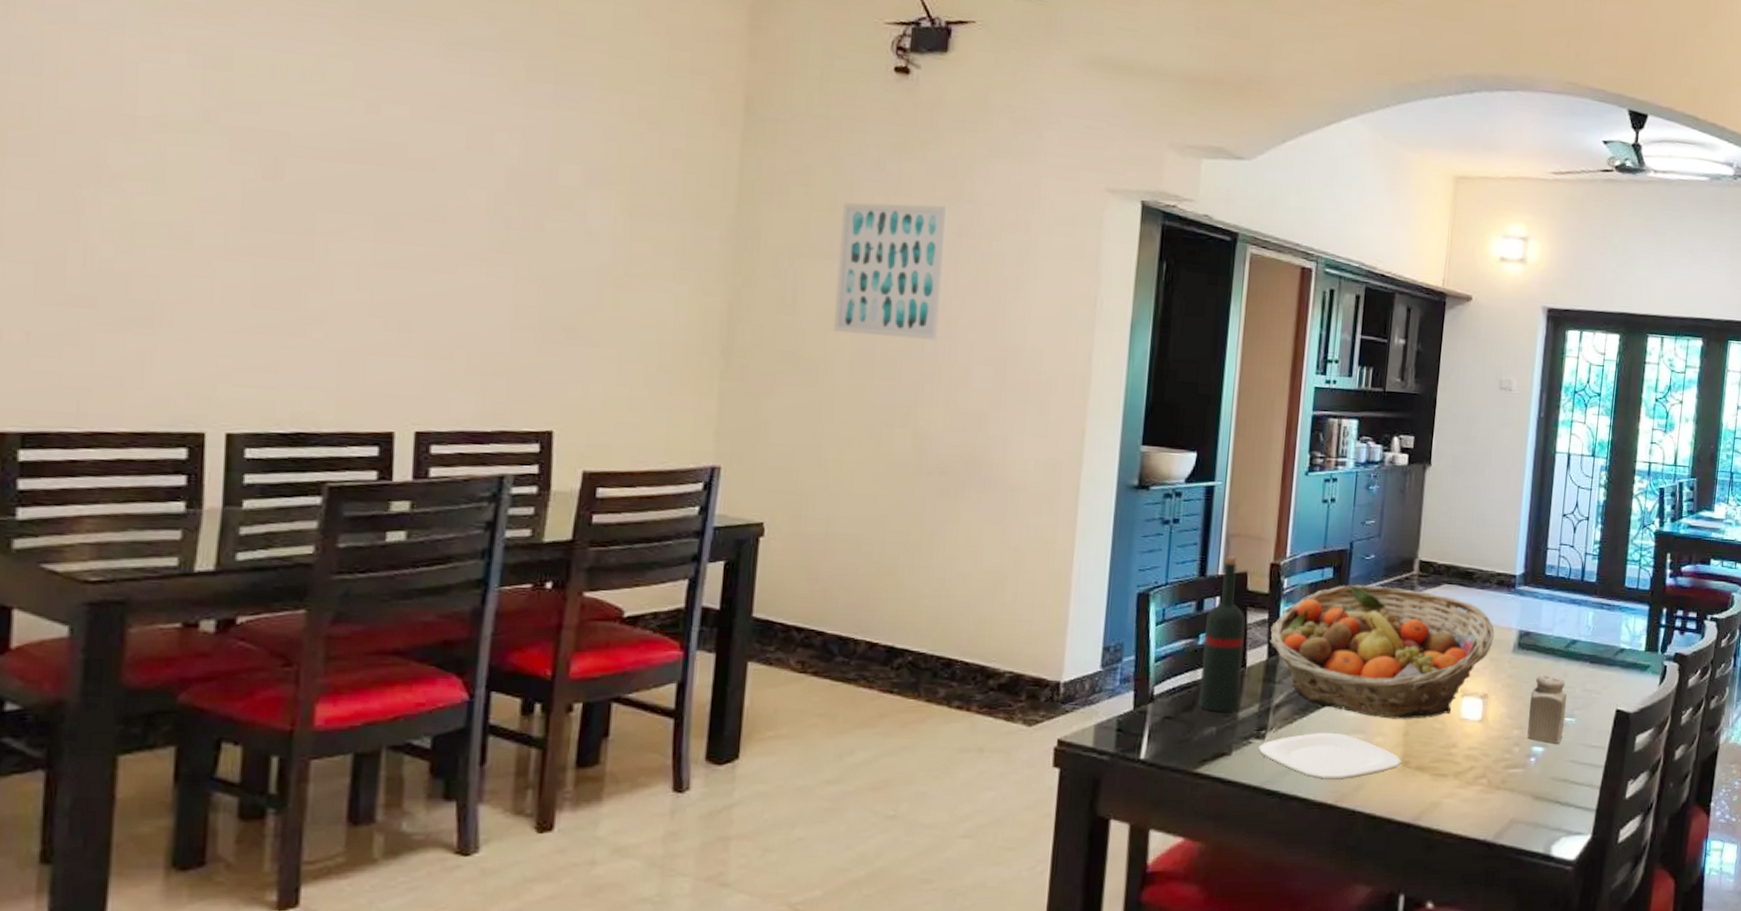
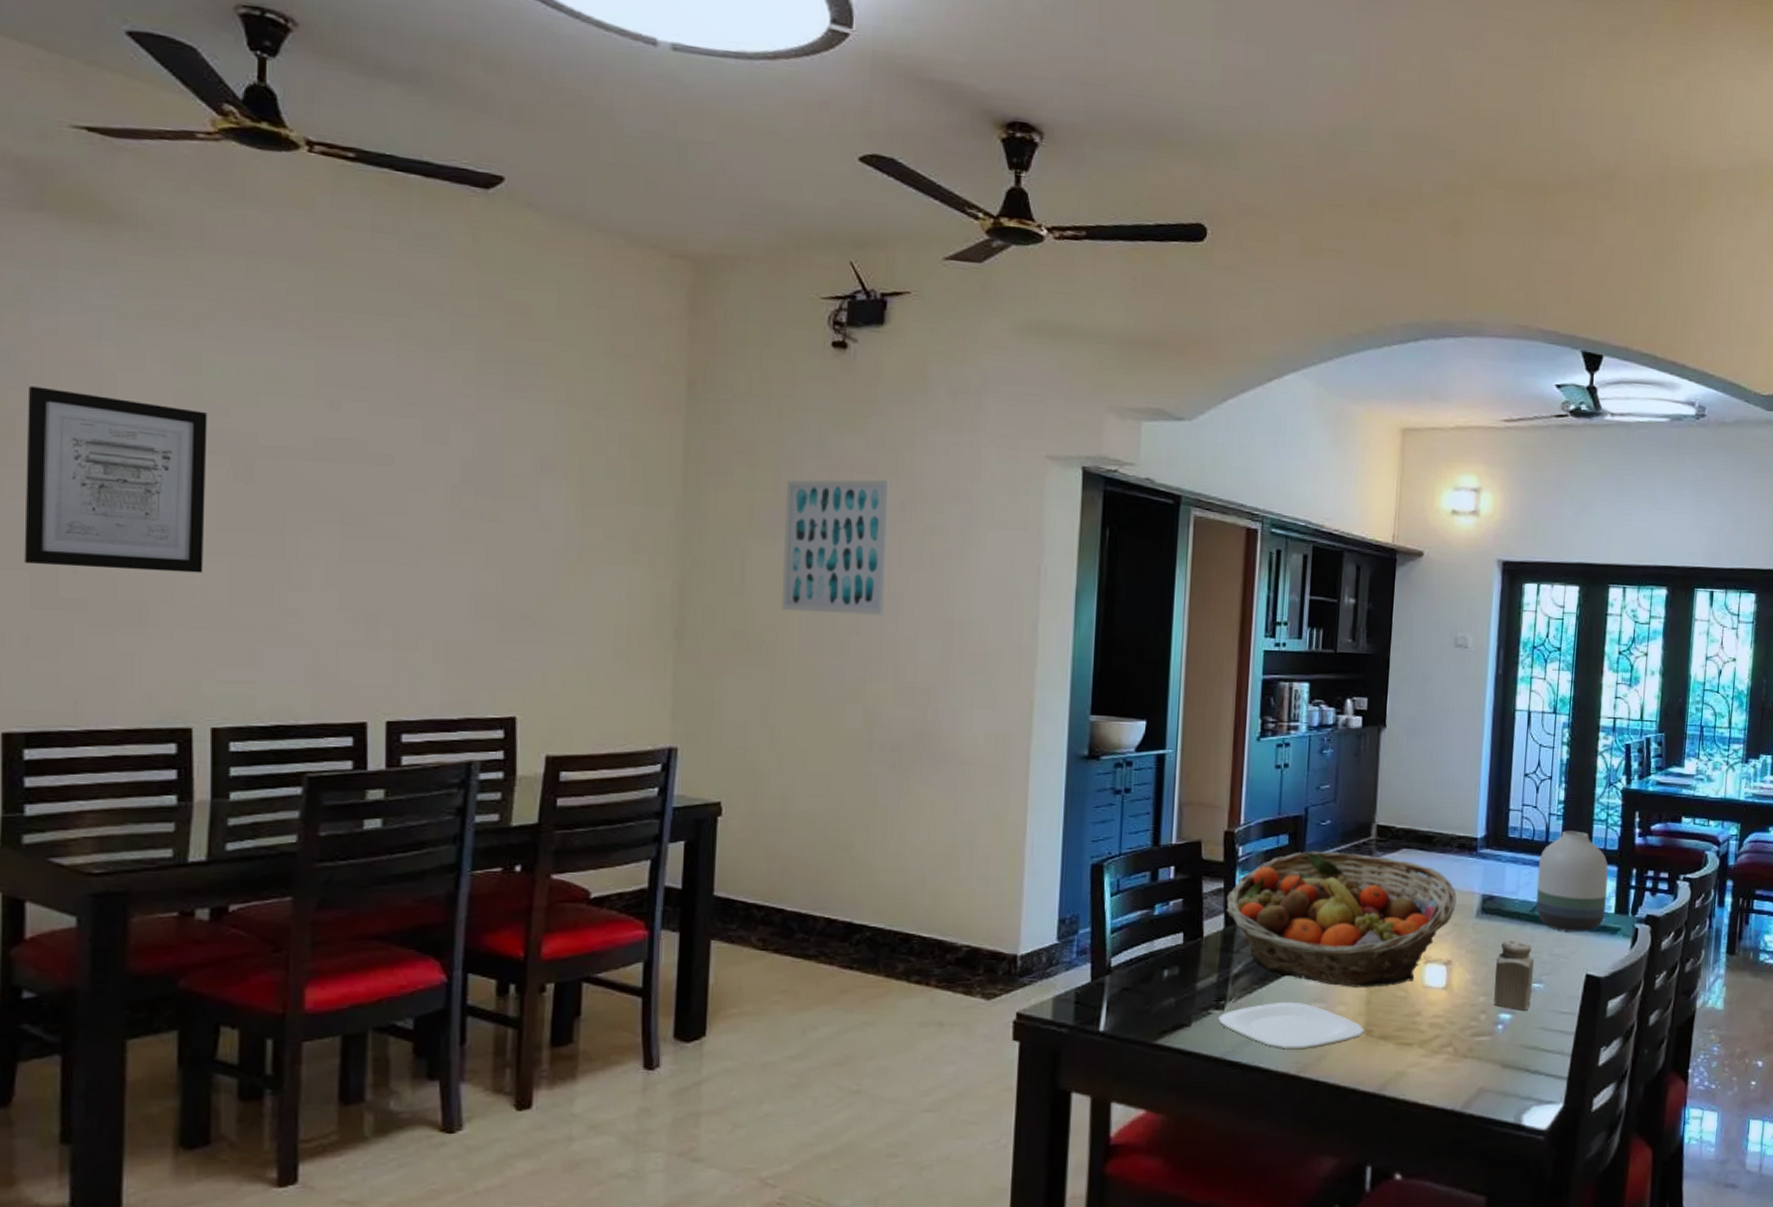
wall art: none [29,73,236,274] -> present [24,386,208,573]
wine bottle: present [1198,556,1247,712] -> none [1155,825,1202,983]
vase: none [1570,570,1640,668] -> present [1536,830,1609,931]

